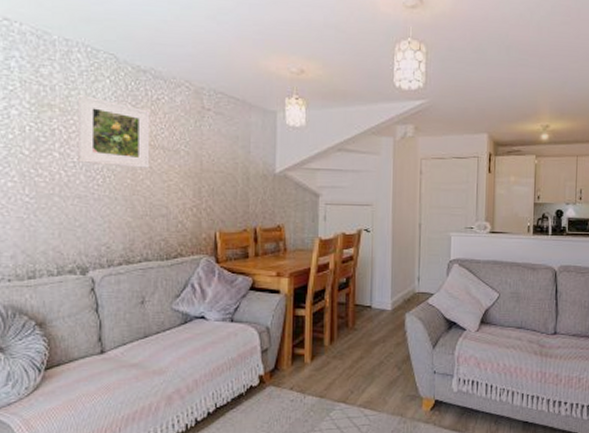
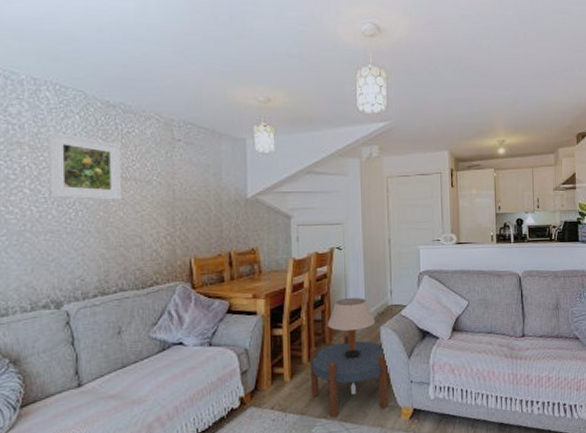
side table: none [331,319,413,403] -> present [310,334,391,418]
table lamp: none [351,283,401,344] -> present [327,298,376,358]

